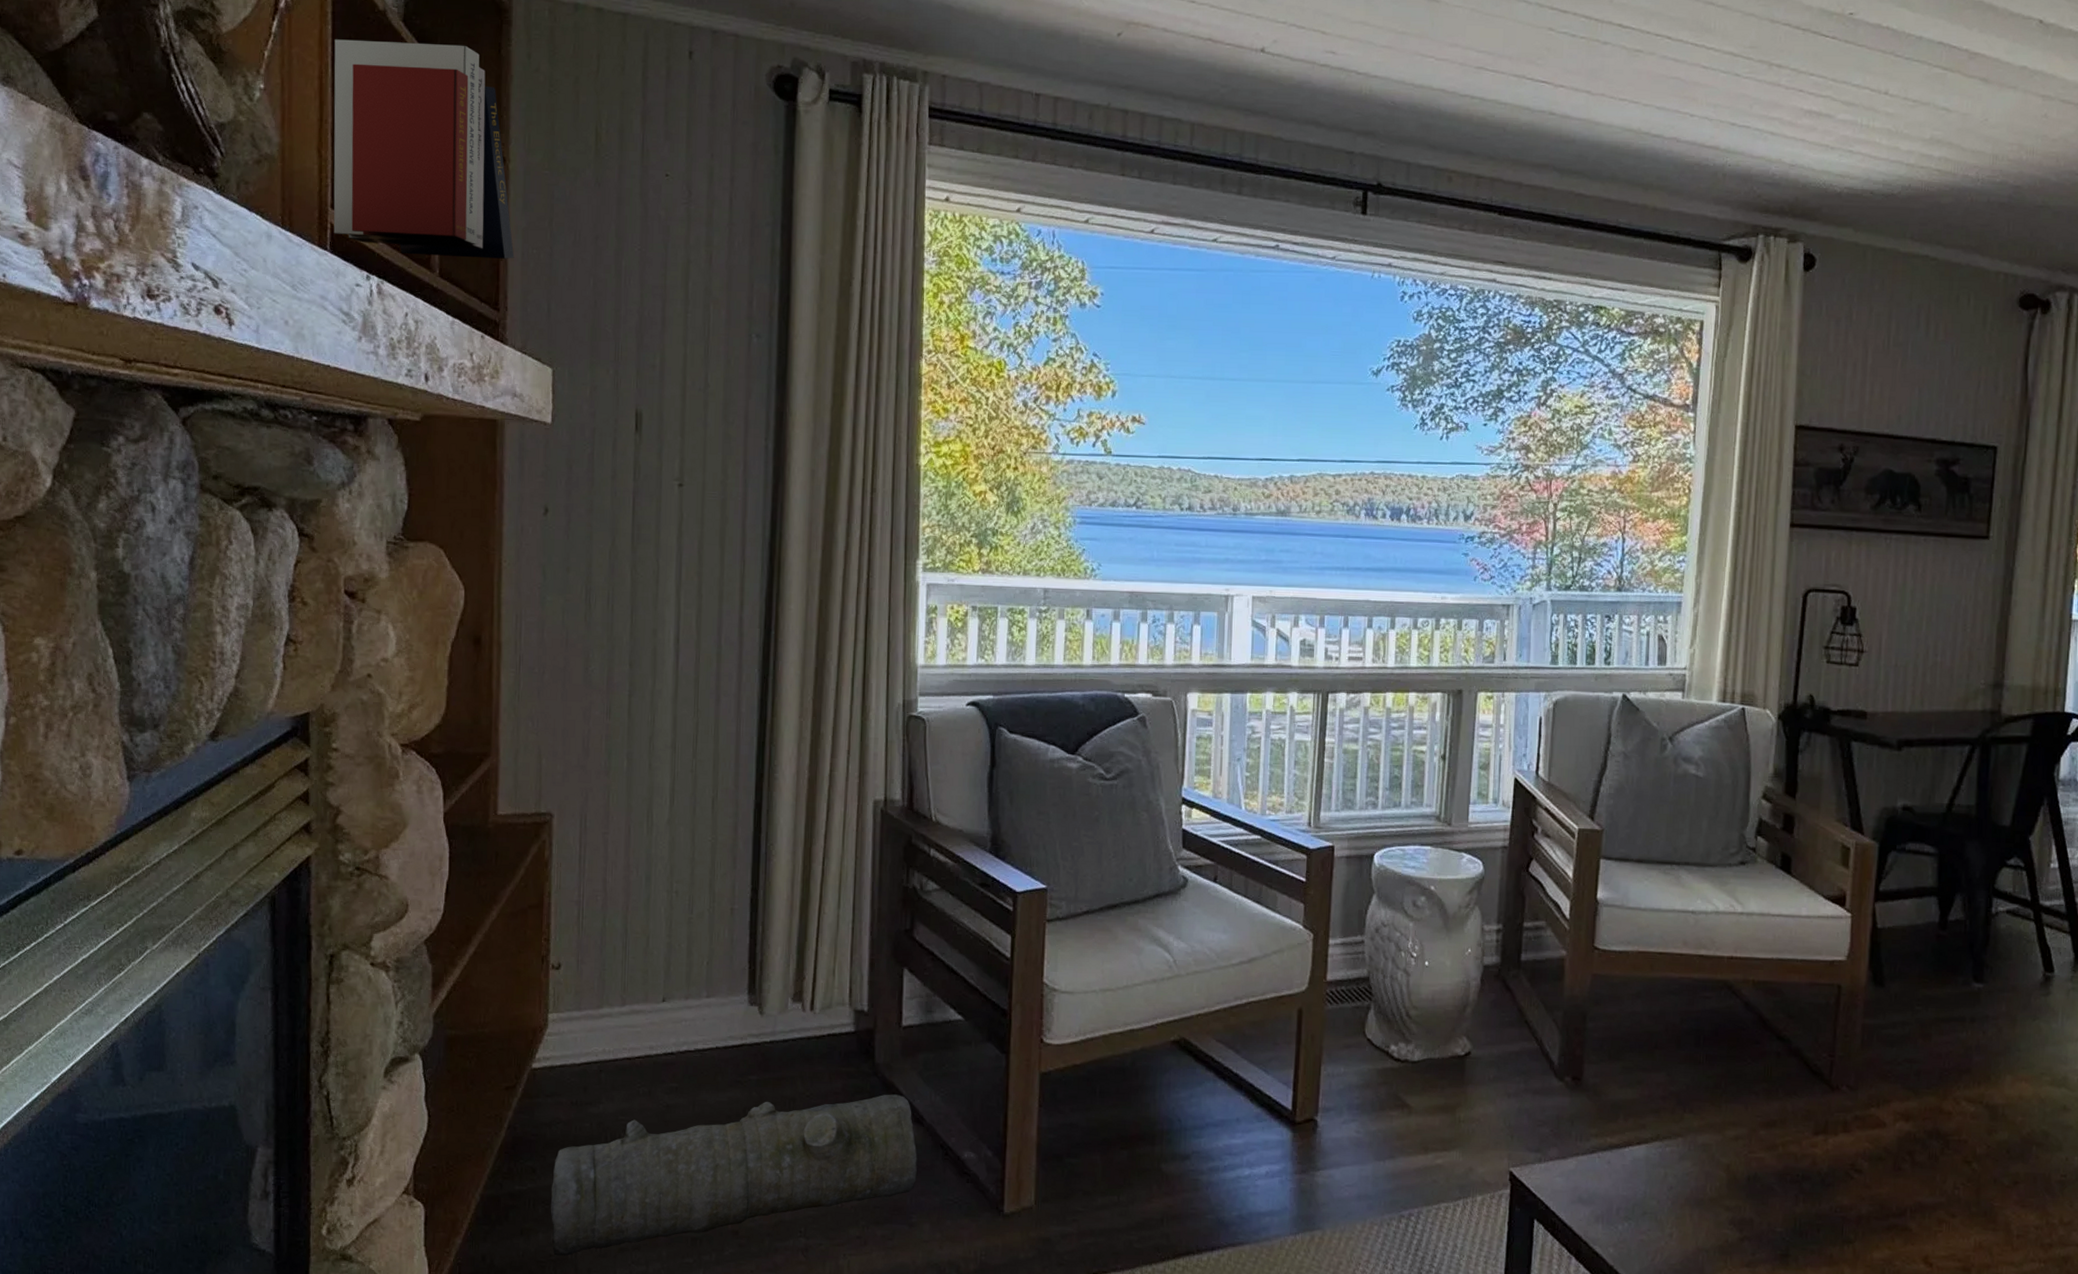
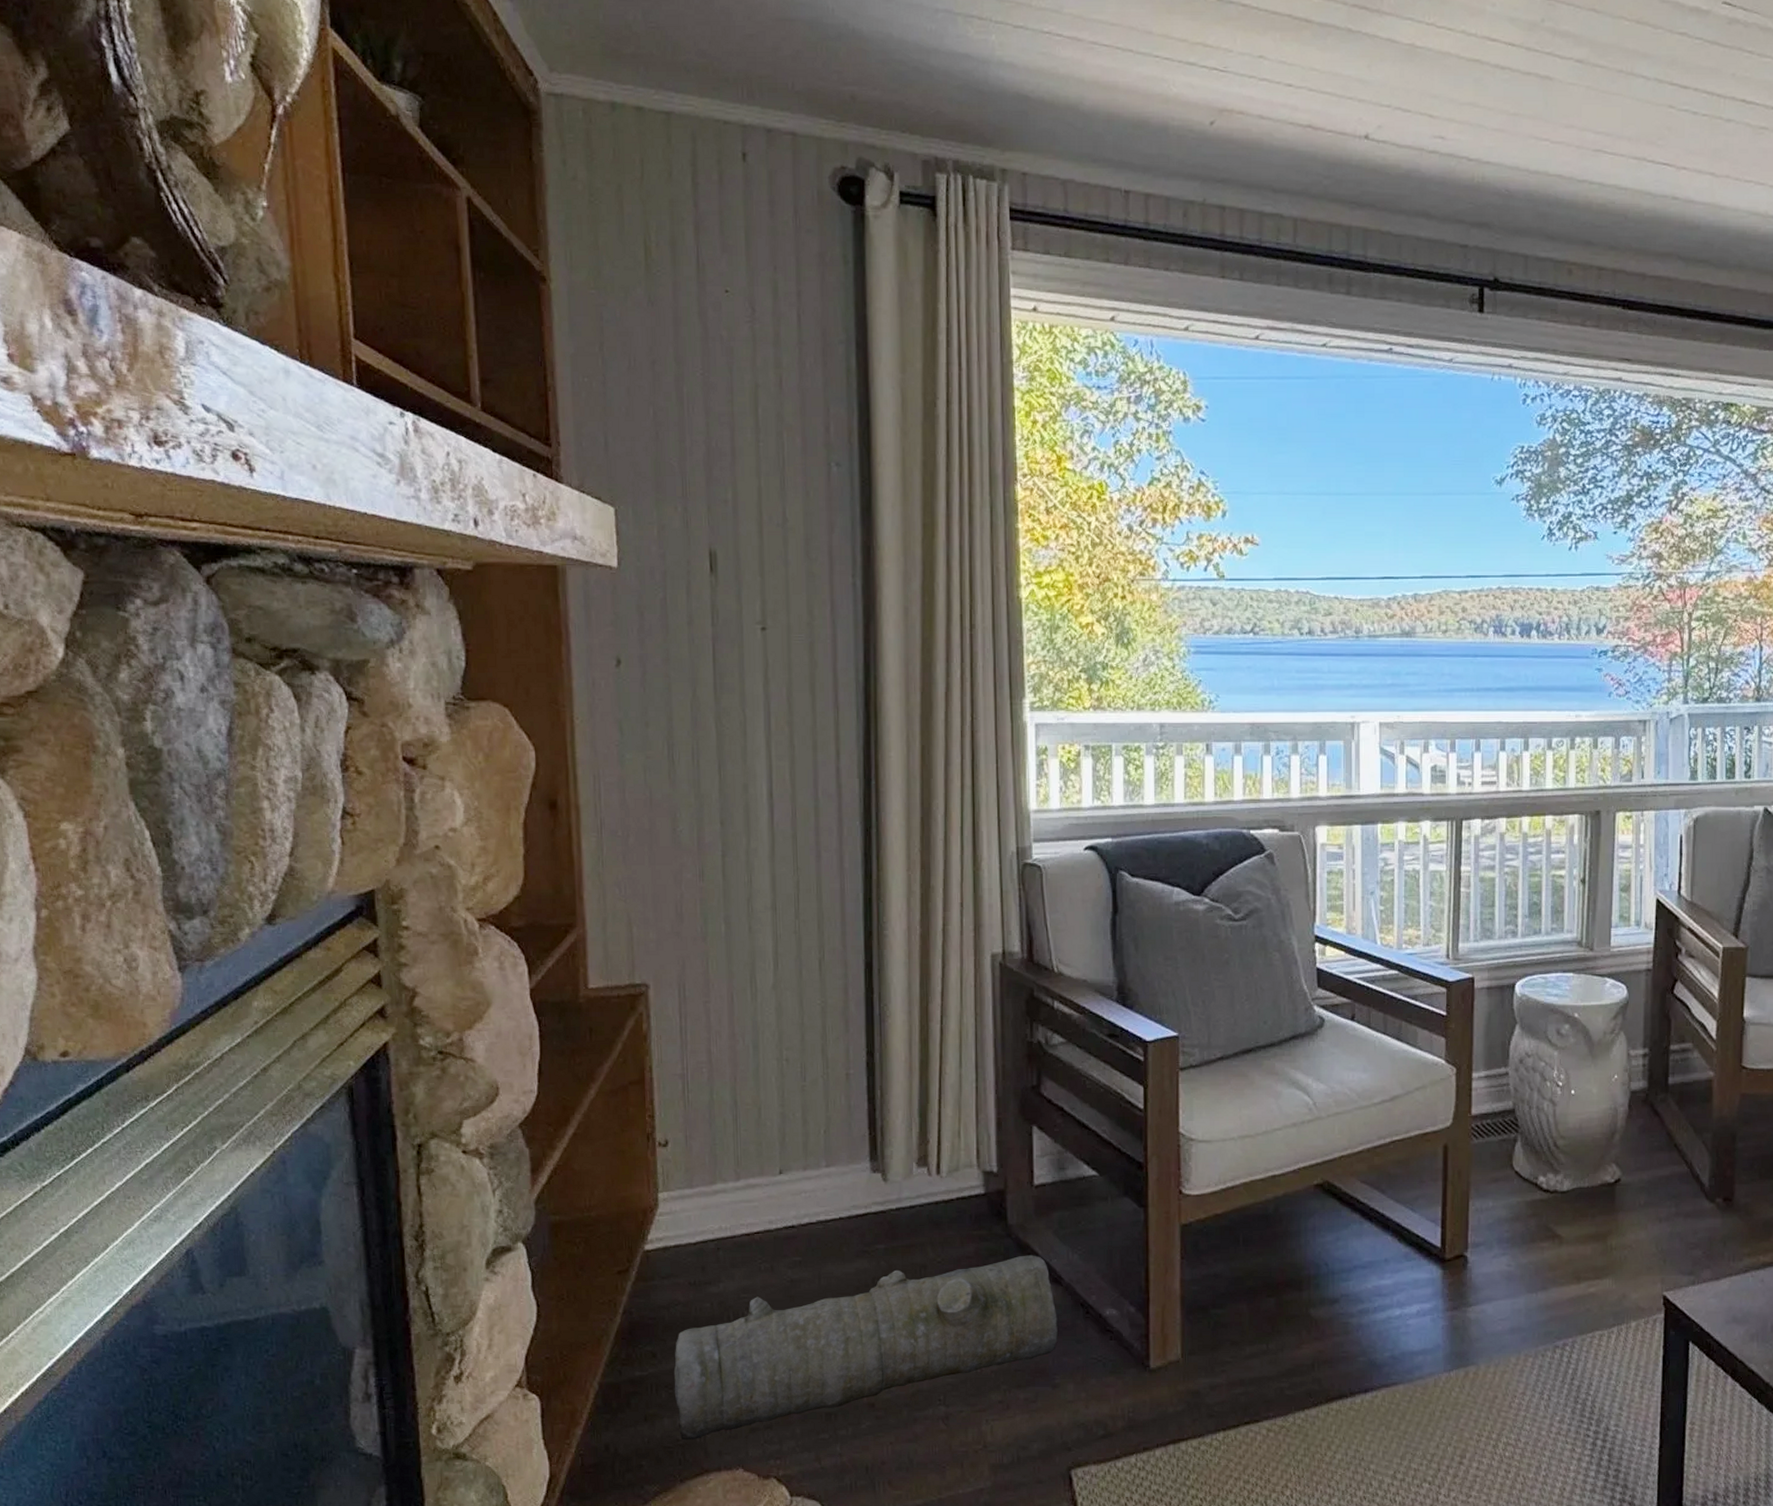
books: present [333,39,515,259] -> none [343,149,564,389]

